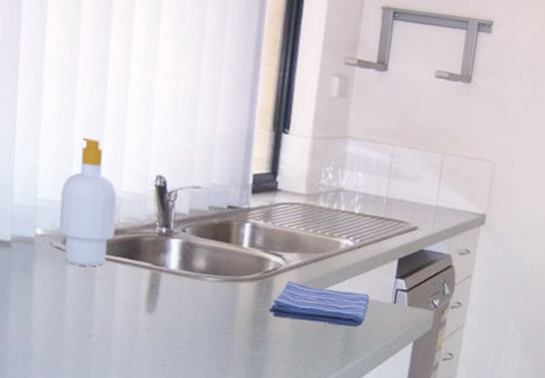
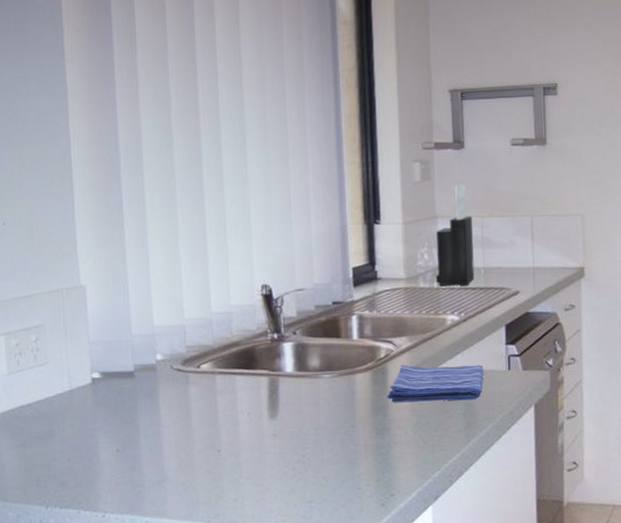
soap bottle: present [59,137,117,267] -> none [175,261,229,384]
knife block: none [336,108,384,213] -> present [435,185,475,287]

